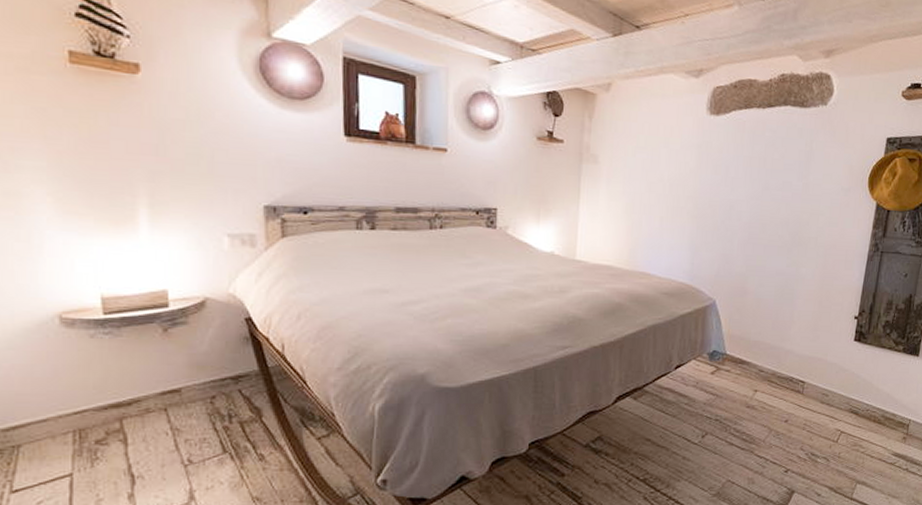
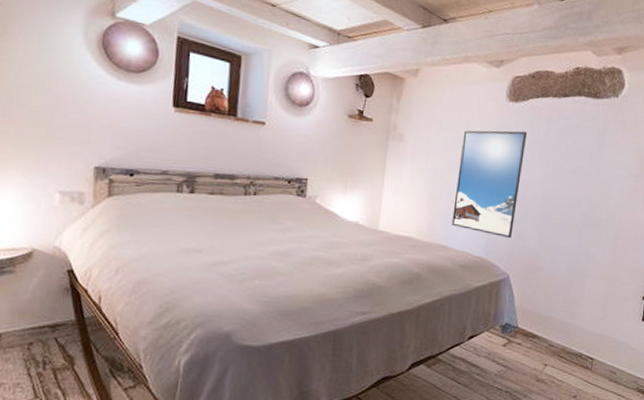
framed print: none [653,146,731,262] -> present [452,130,528,239]

